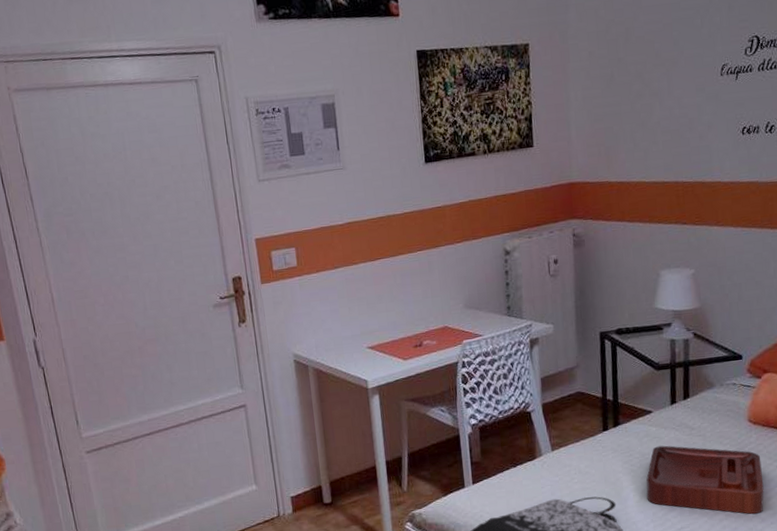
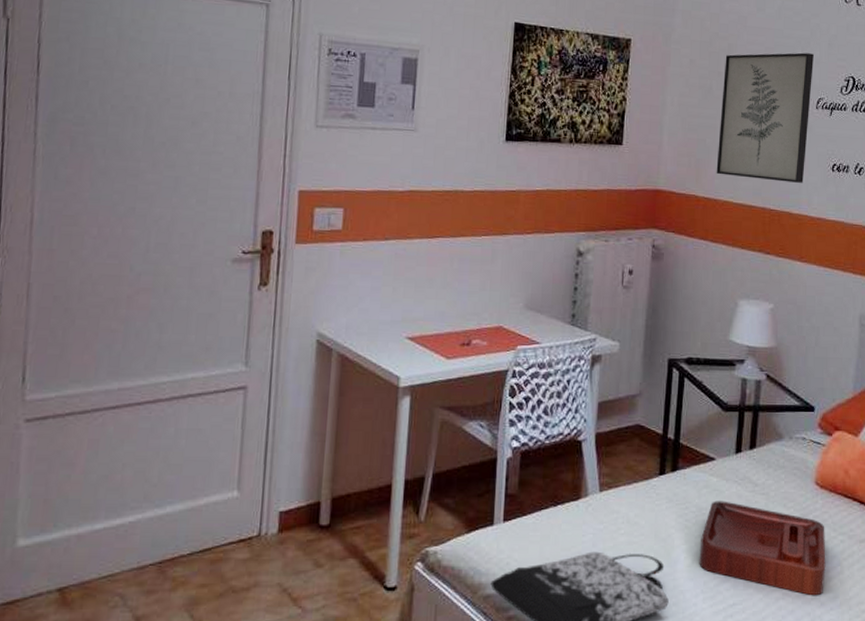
wall art: none [623,20,715,158] -> present [716,52,814,183]

